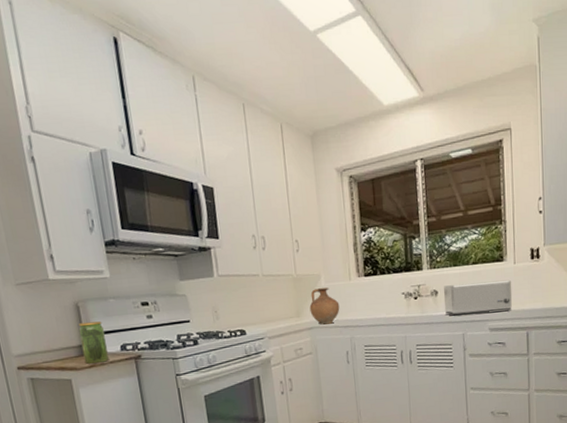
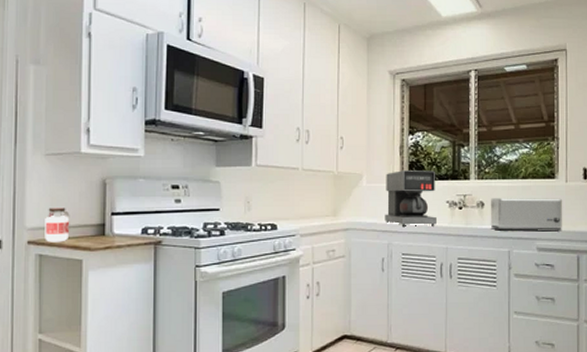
jar: none [28,333,55,367] -> present [45,208,70,243]
jar: present [79,321,109,364] -> none [100,201,128,245]
ceramic jug: present [309,287,340,326] -> none [347,187,380,228]
coffee maker: none [342,264,394,321] -> present [385,170,436,226]

